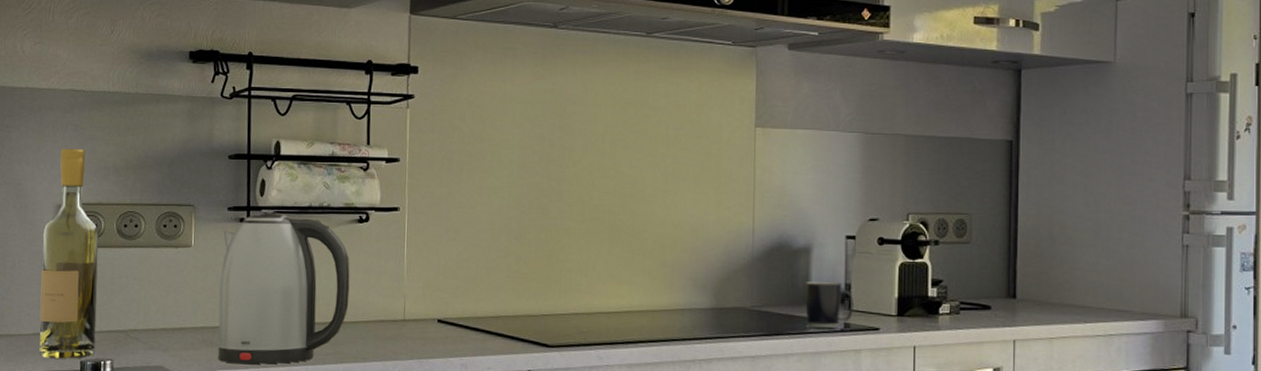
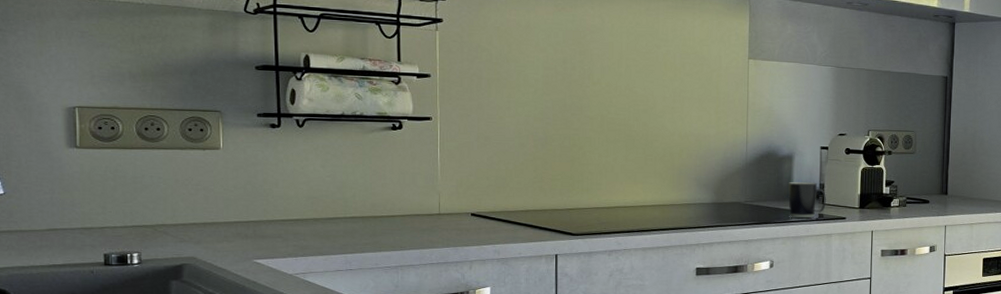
bottle: present [39,148,99,360] -> none [52,53,120,253]
kettle: present [217,212,350,364] -> none [252,119,385,254]

